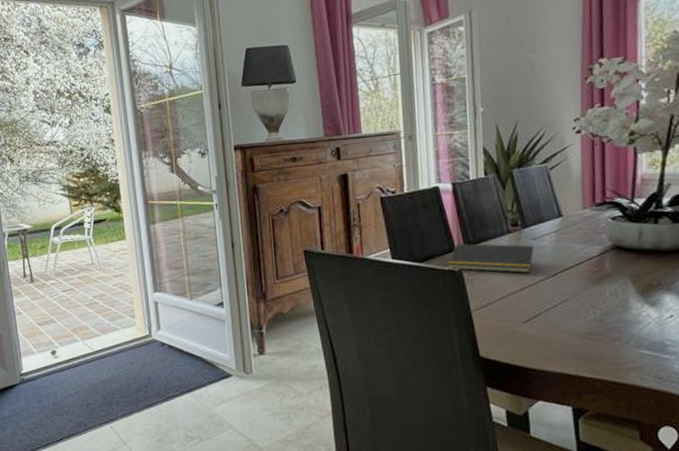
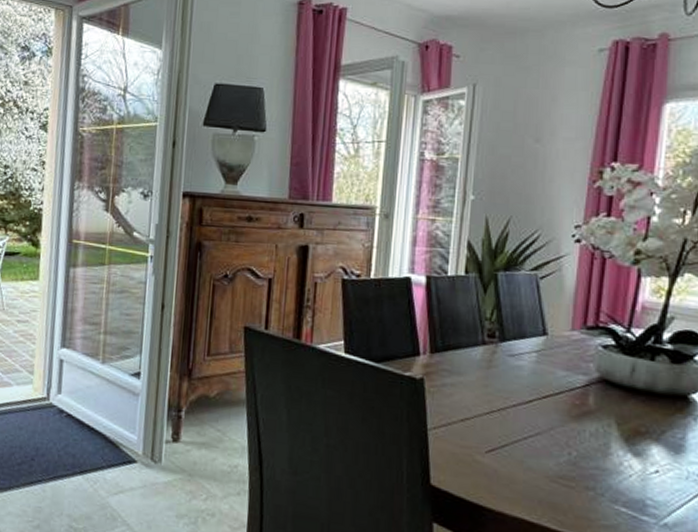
notepad: present [447,243,534,274] -> none [407,348,510,396]

